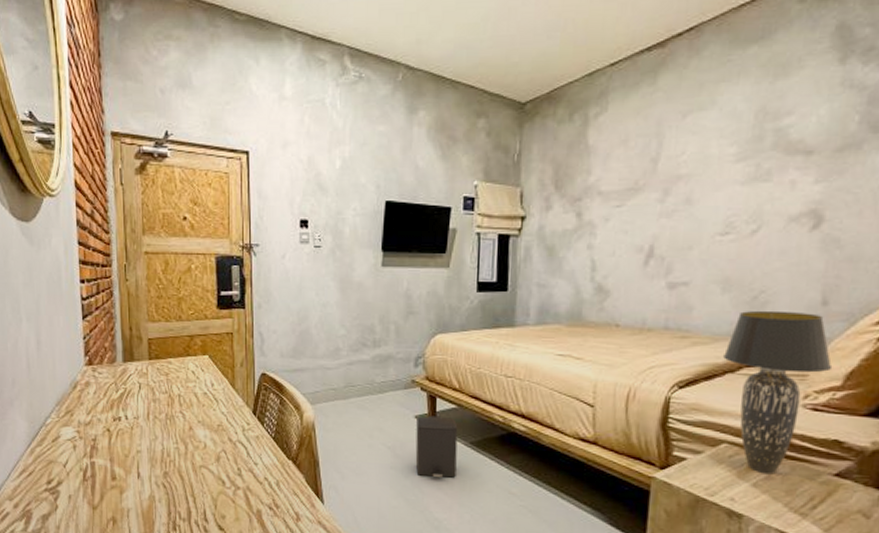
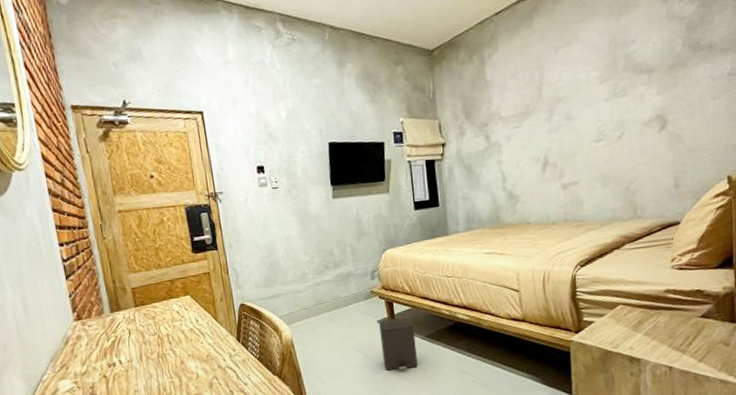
table lamp: present [723,310,833,475] -> none [610,195,689,325]

